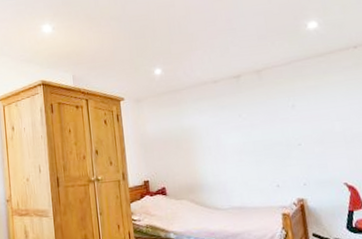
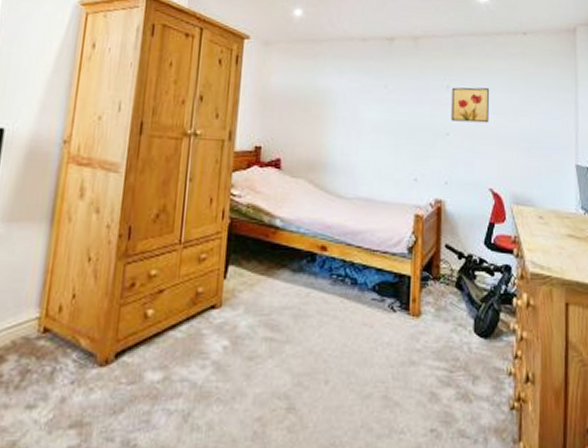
wall art: none [297,100,334,133] -> present [451,87,489,123]

